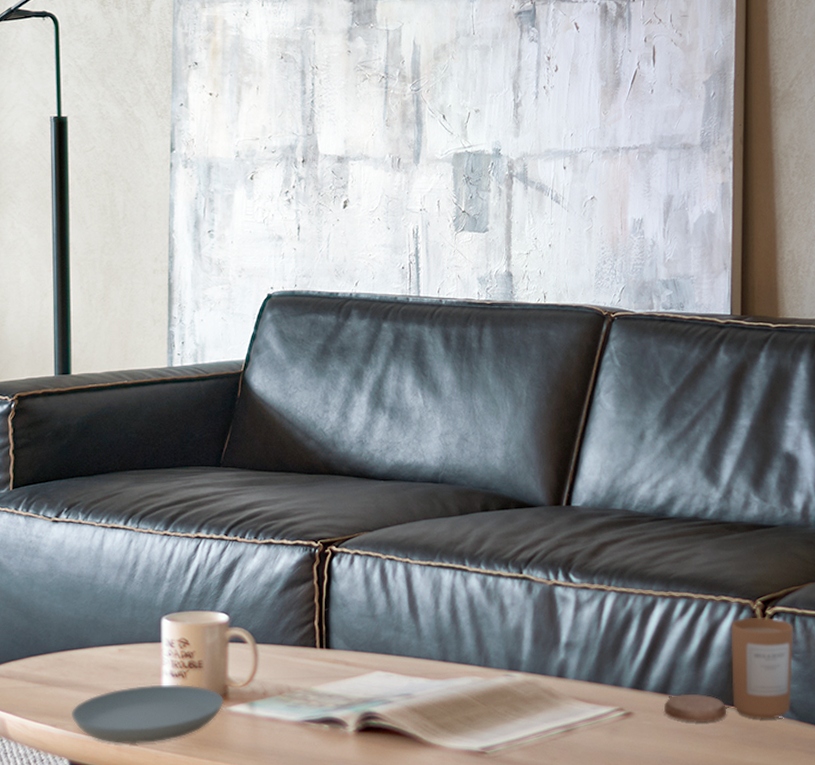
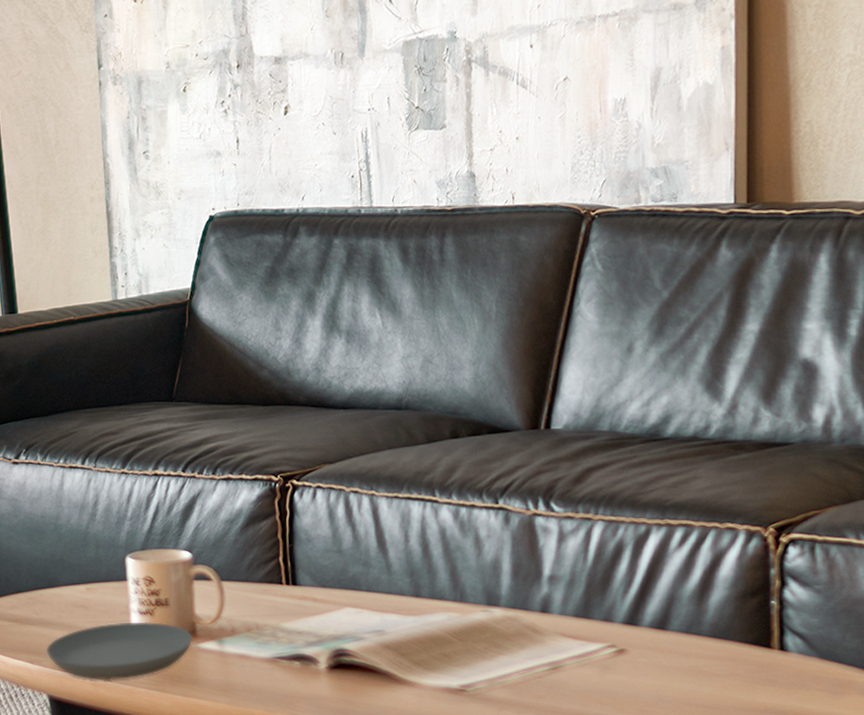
candle: present [664,617,794,722] -> none [662,545,814,660]

